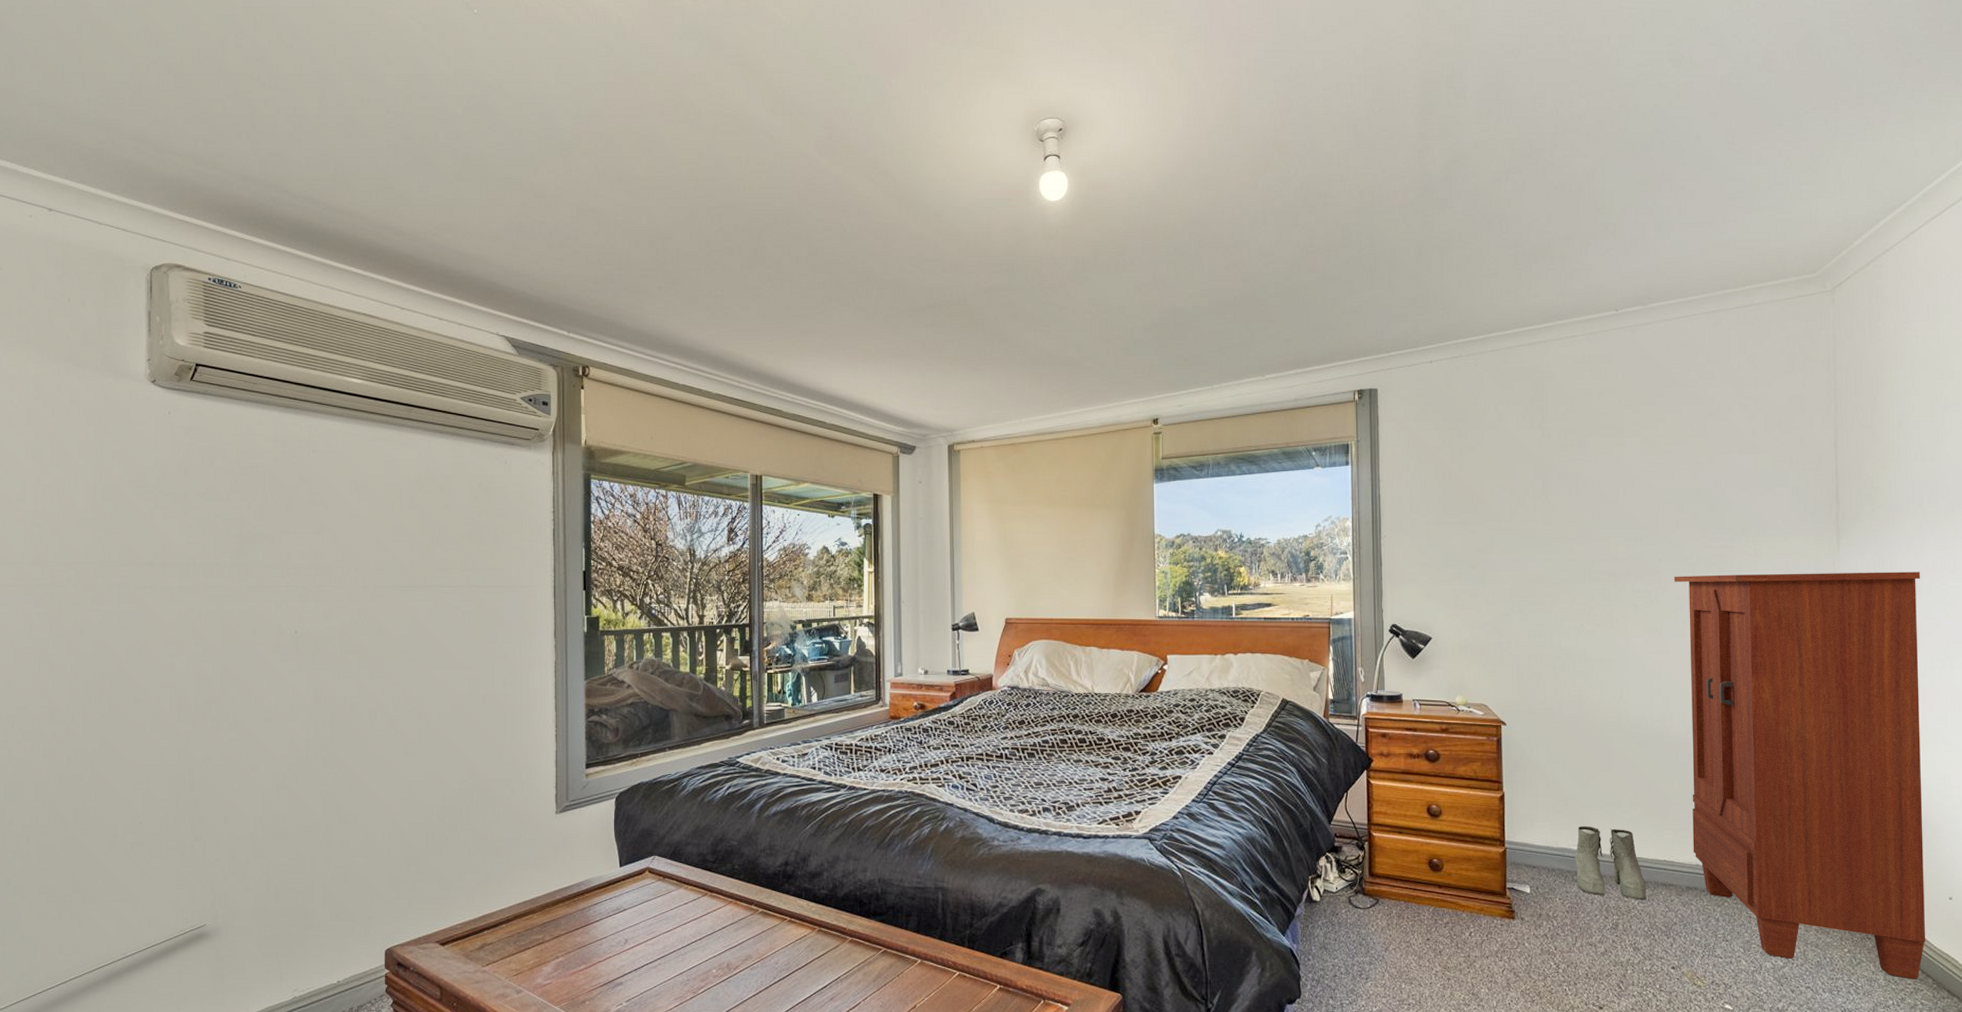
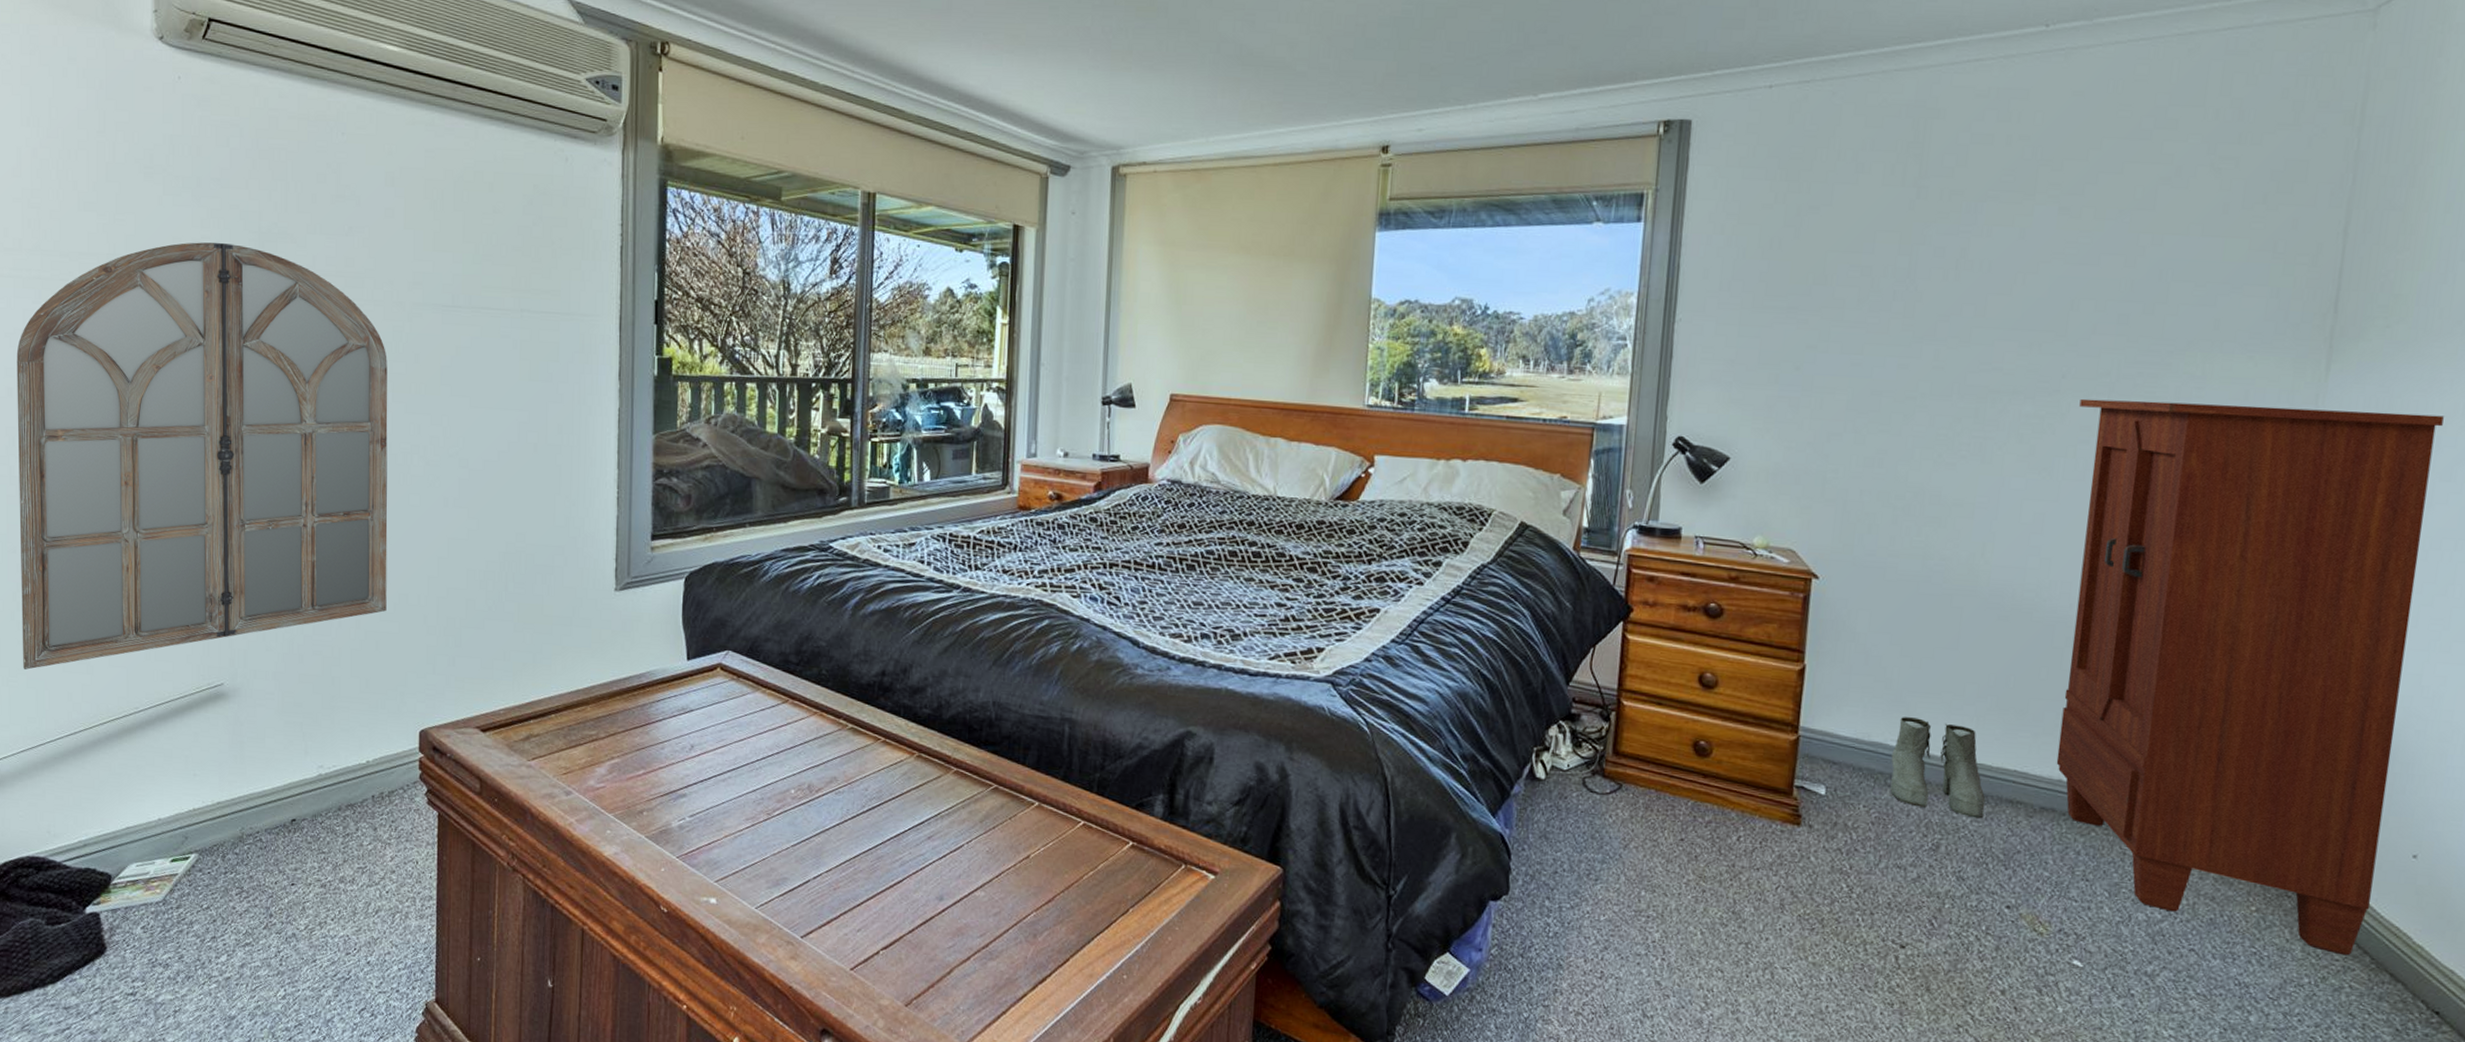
home mirror: none [16,546,355,929] -> present [16,242,388,670]

